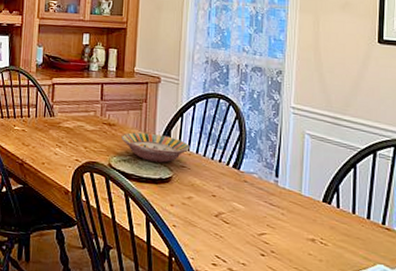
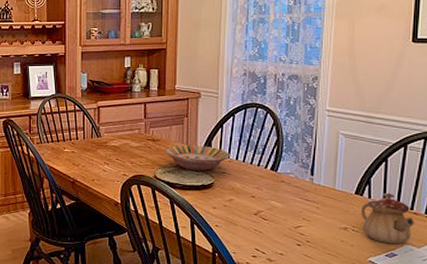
teapot: none [330,202,388,264] -> present [361,192,415,245]

